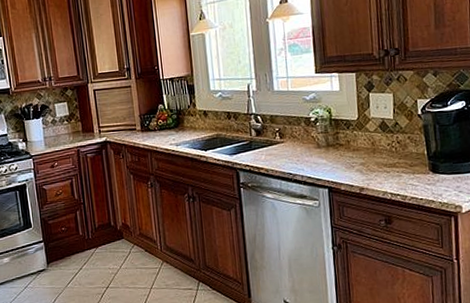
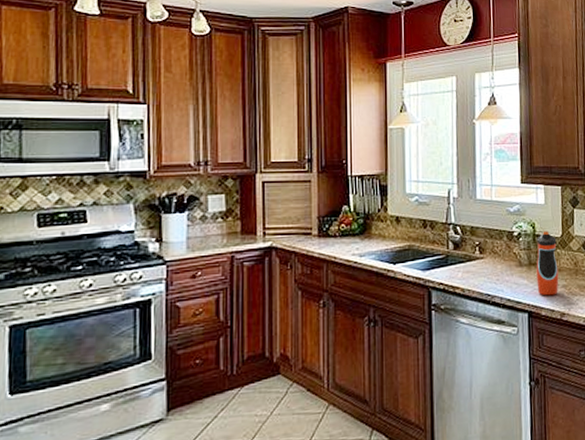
water bottle: none [333,115,357,173] -> present [536,231,559,296]

